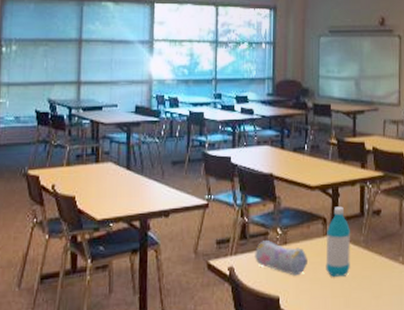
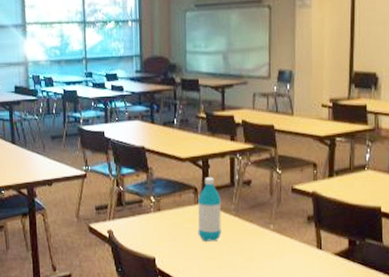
pencil case: present [255,239,307,276] -> none [131,206,180,239]

